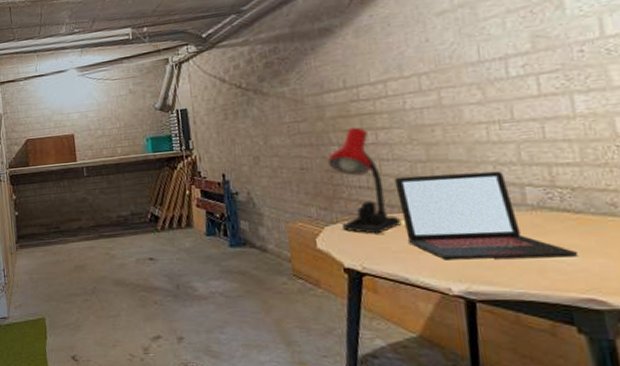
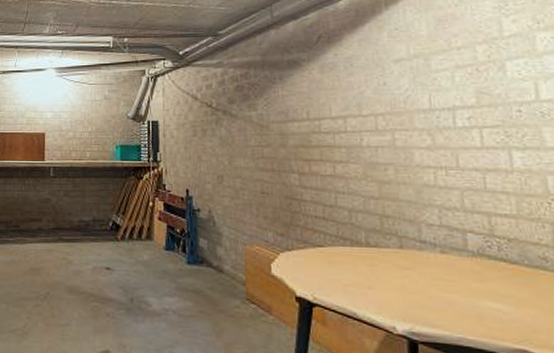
desk lamp: present [327,127,402,234] -> none [287,158,353,265]
laptop: present [394,171,579,260] -> none [348,211,513,307]

